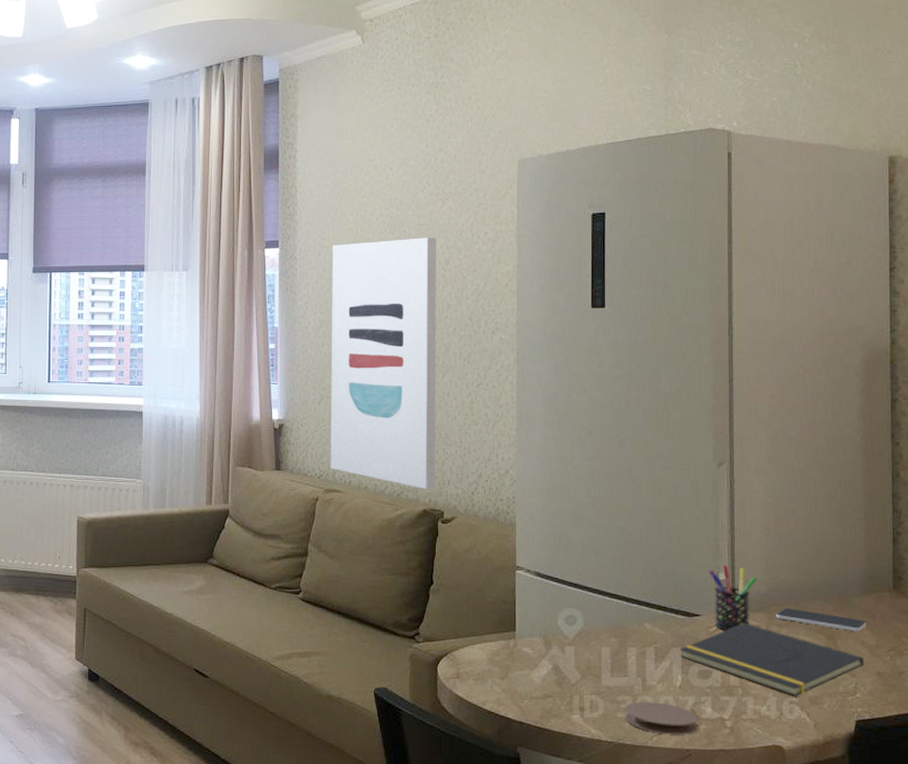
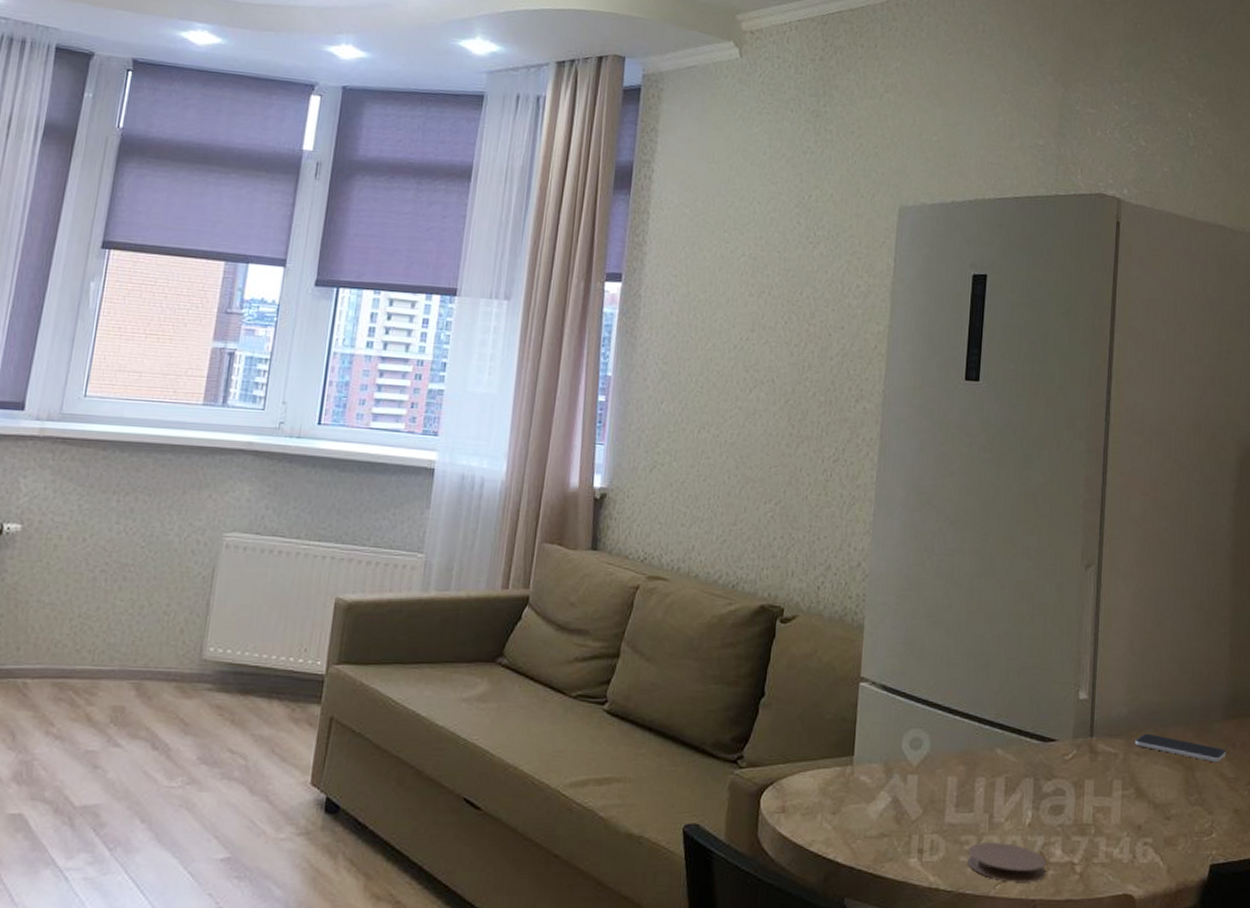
wall art: present [330,237,437,490] -> none [657,284,803,582]
notepad: present [679,623,865,696] -> none [1031,750,1222,836]
pen holder: present [708,565,757,630] -> none [1068,682,1118,758]

